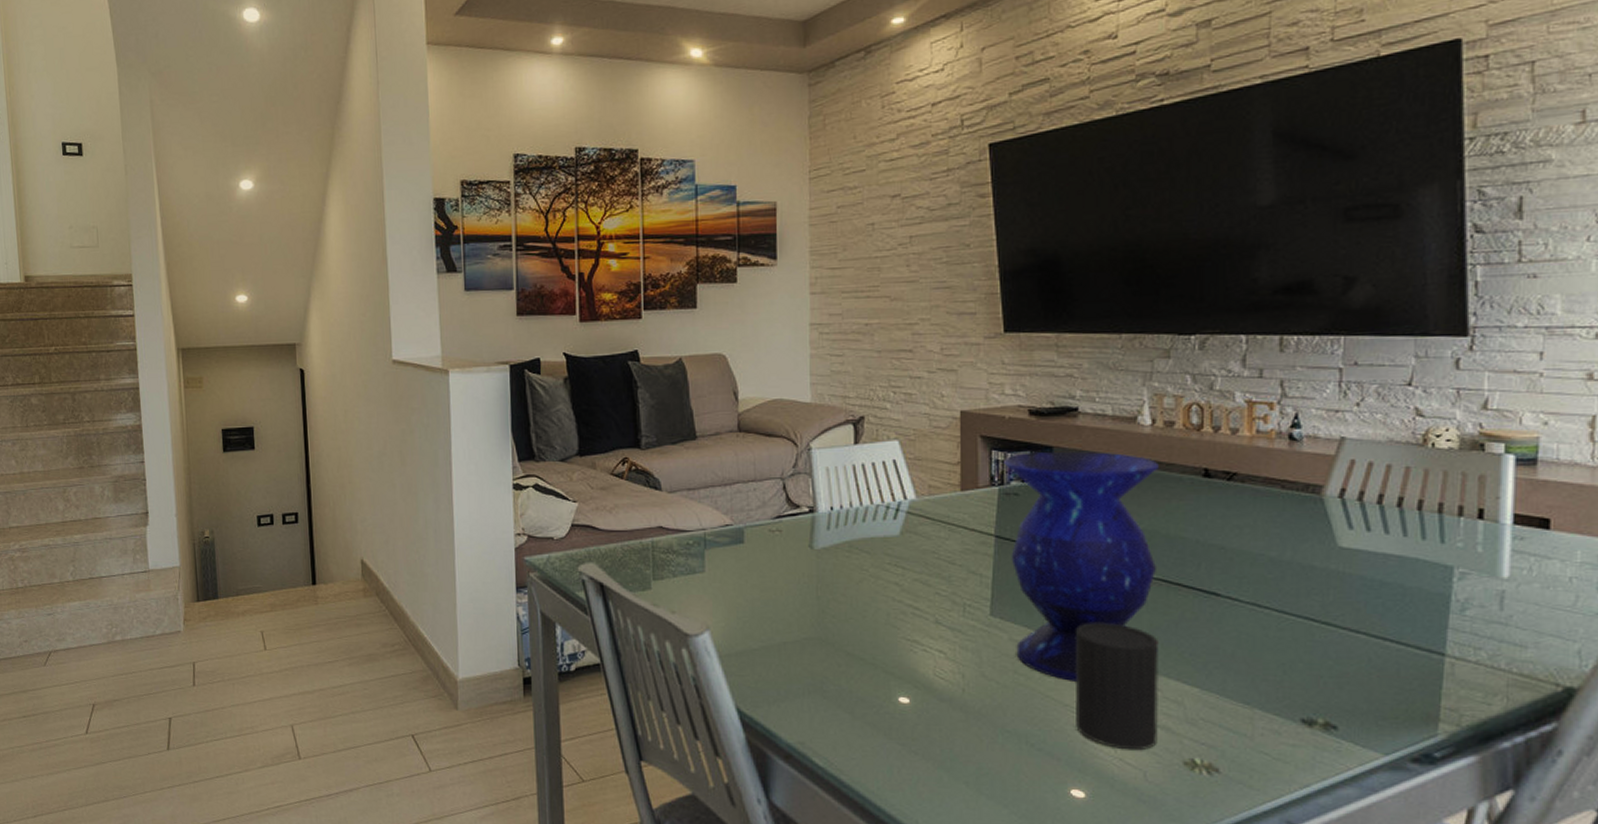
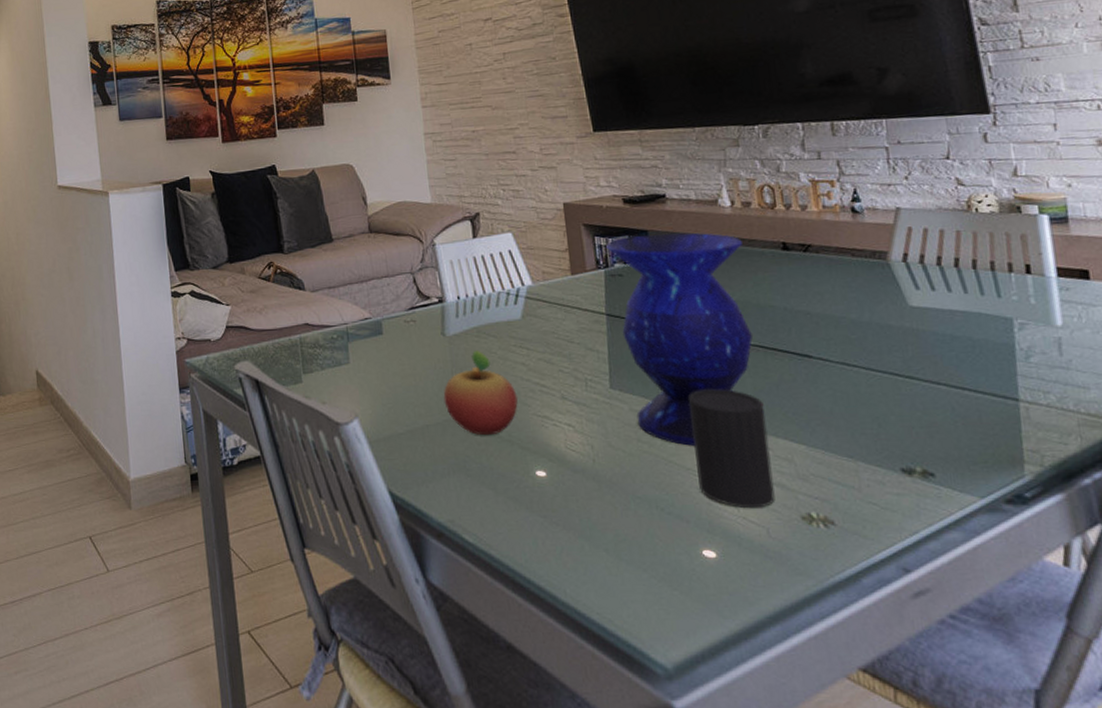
fruit: none [805,567,888,657] -> present [443,351,519,436]

